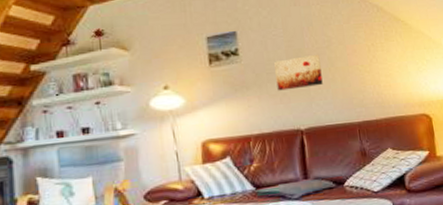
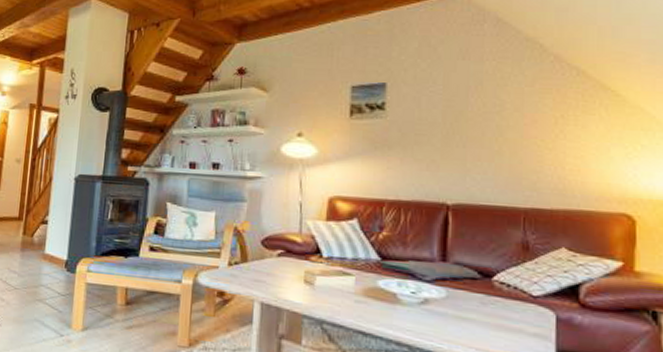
wall art: present [274,54,323,91] -> none [425,119,485,157]

